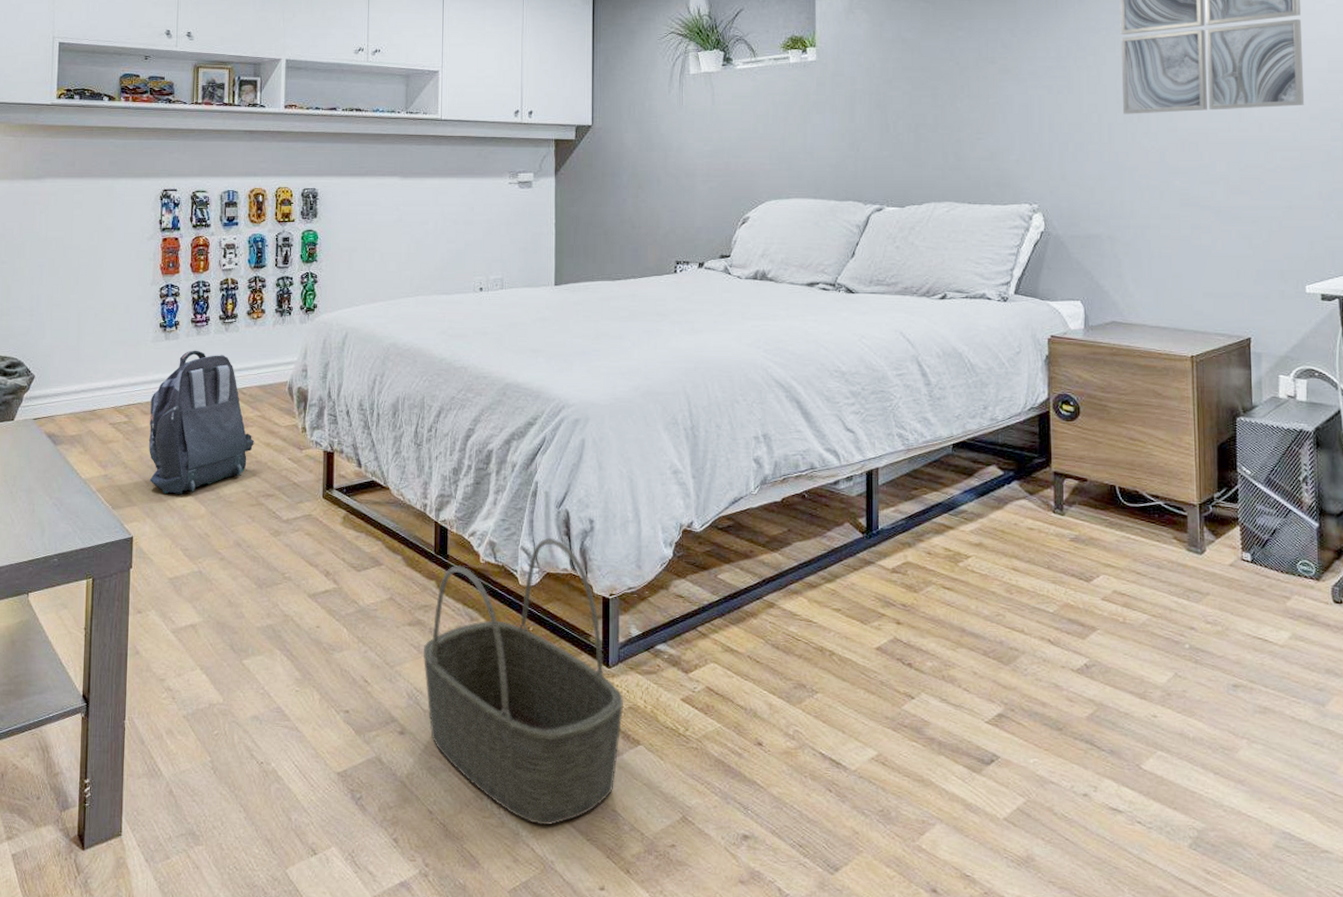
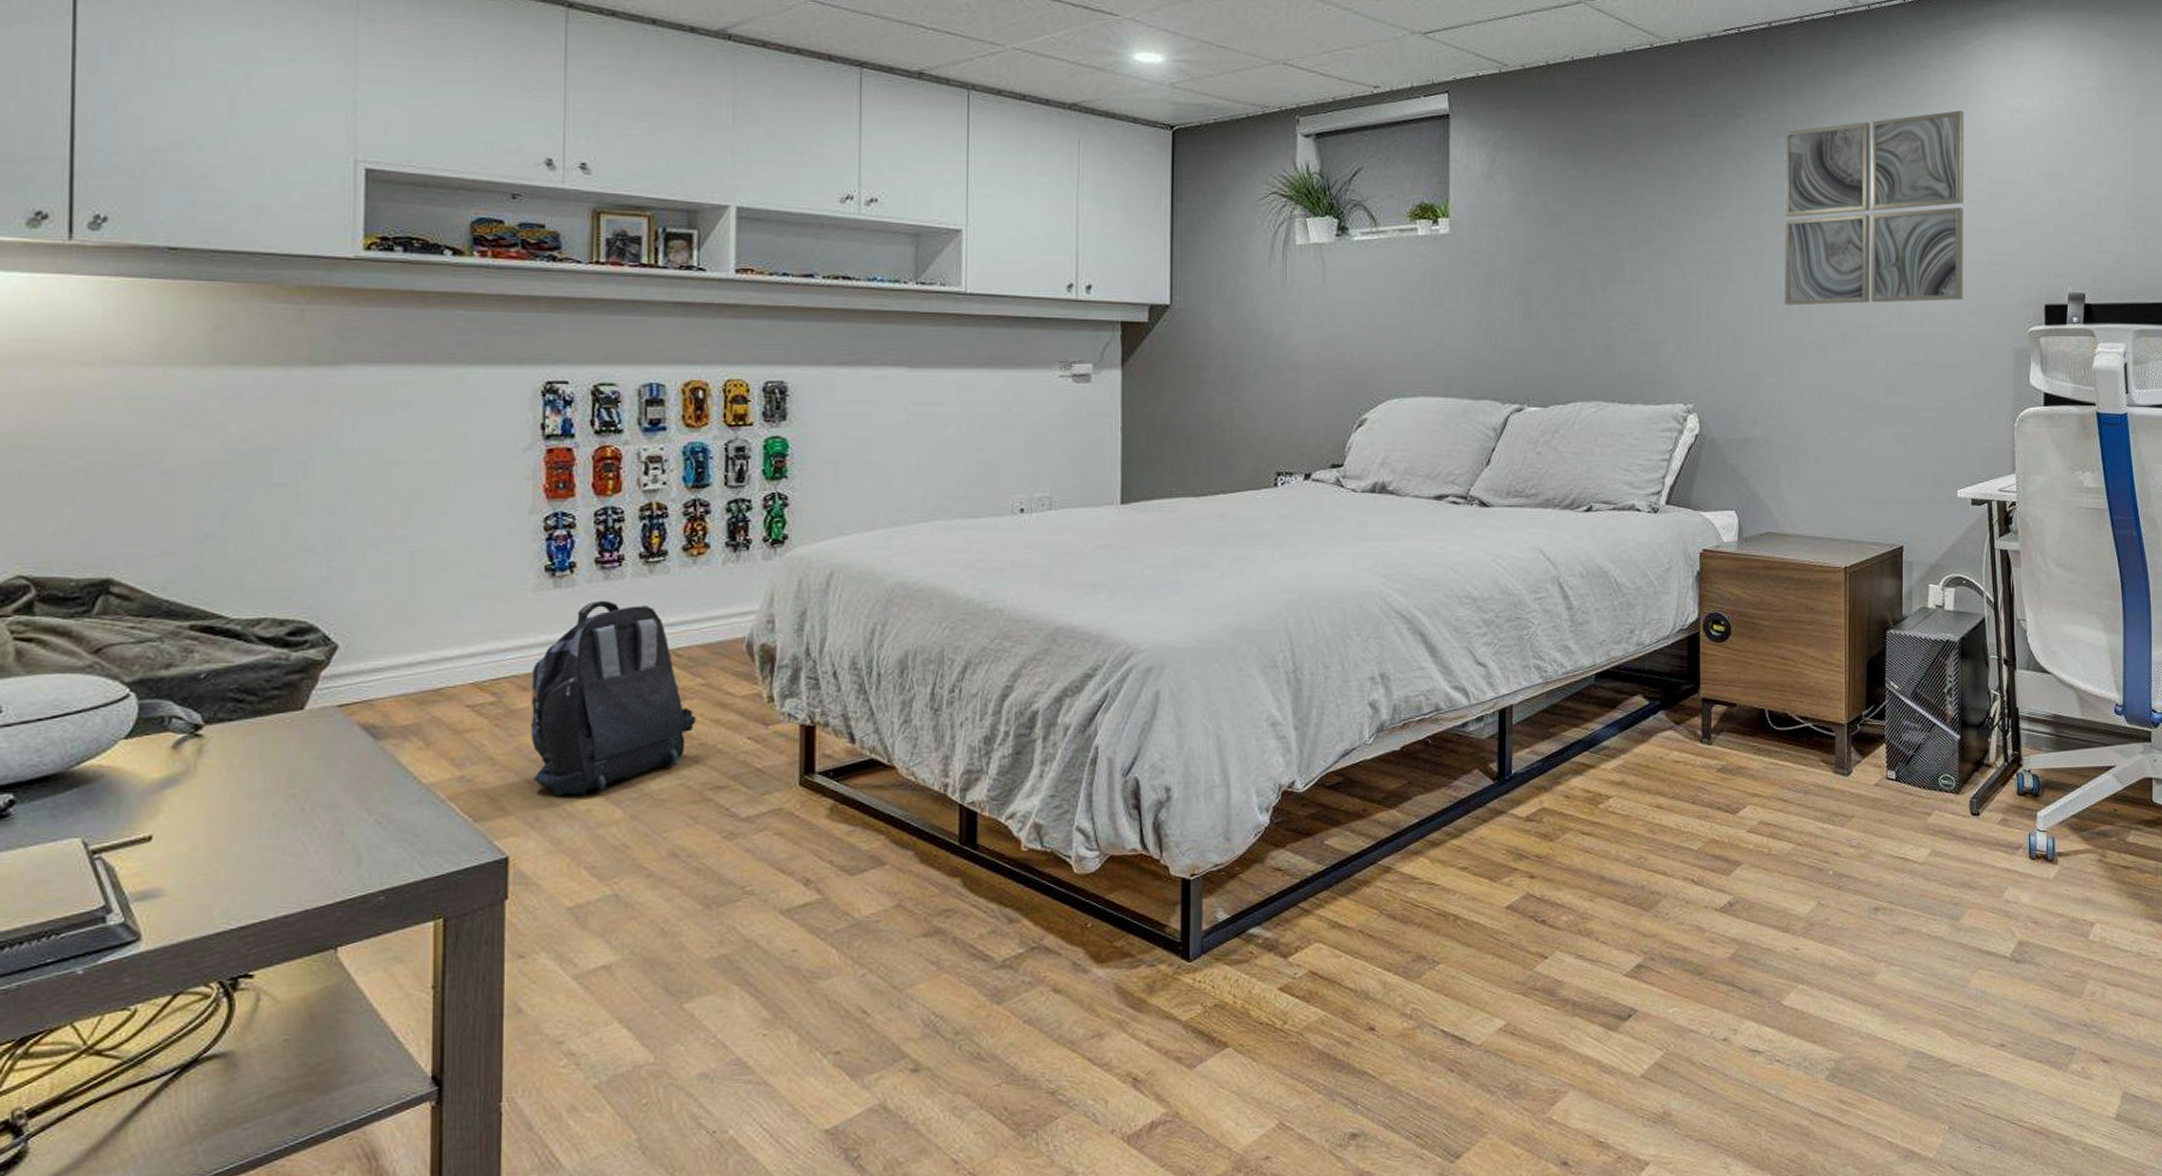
basket: present [423,538,624,826] -> none [943,814,1208,1158]

